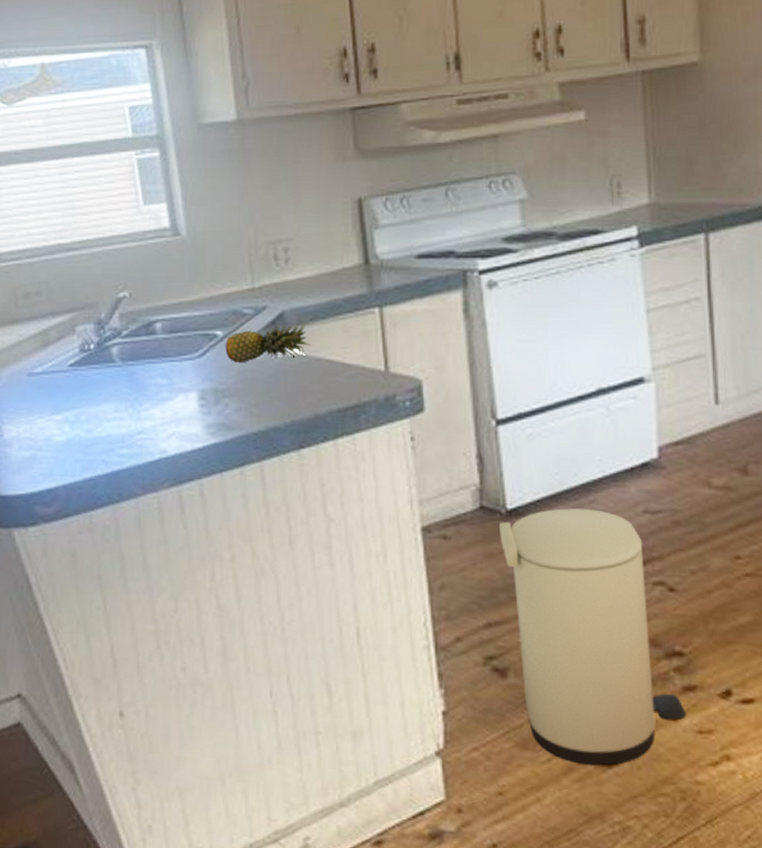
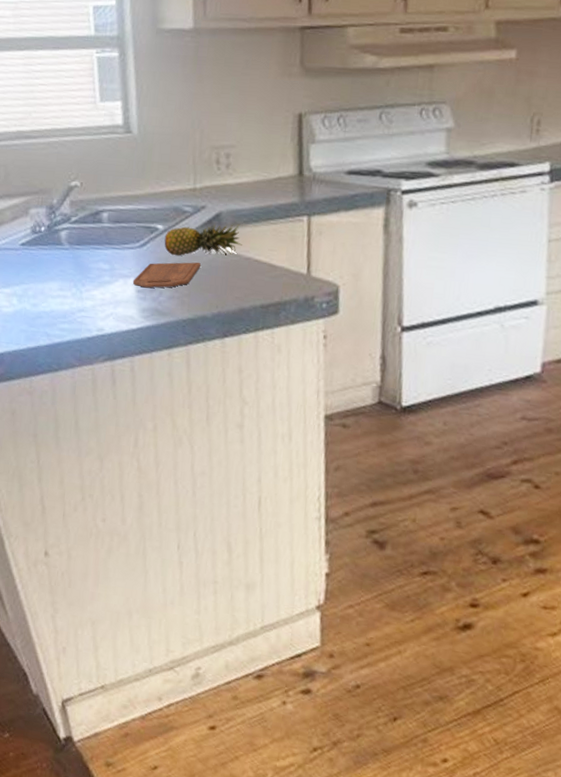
cutting board: none [194,367,267,401] -> present [132,262,201,288]
pedal bin: present [498,508,686,766] -> none [392,409,535,629]

